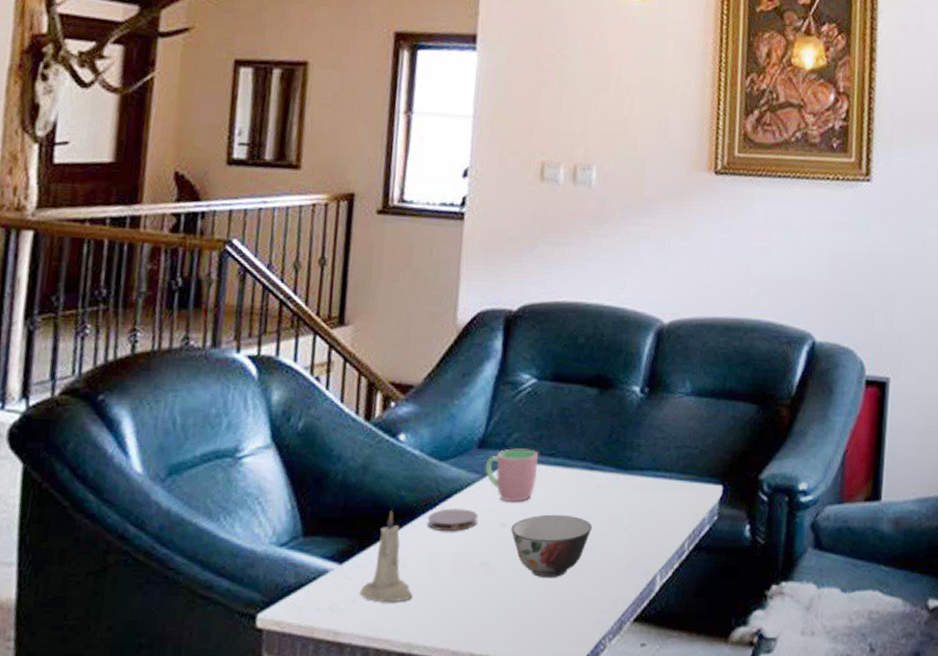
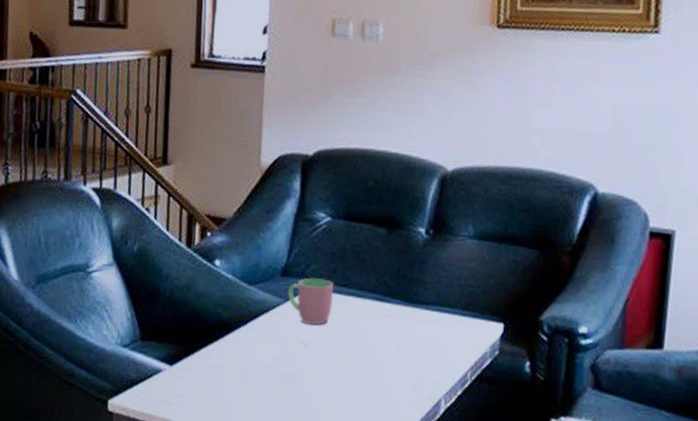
candle: present [360,510,413,601] -> none [187,324,230,401]
coaster: present [427,508,478,531] -> none [240,326,282,346]
soup bowl: present [511,514,593,578] -> none [311,338,383,394]

